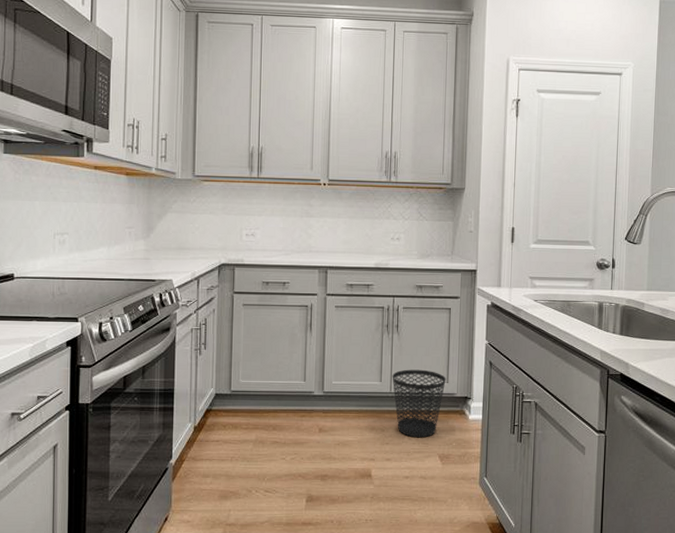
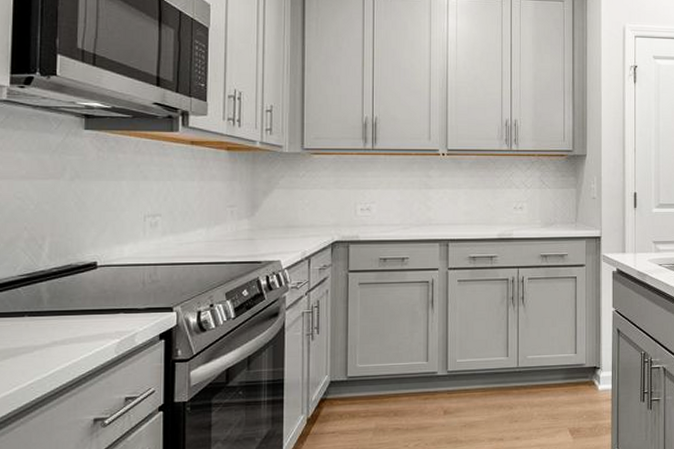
wastebasket: present [392,369,446,438] -> none [519,341,574,413]

